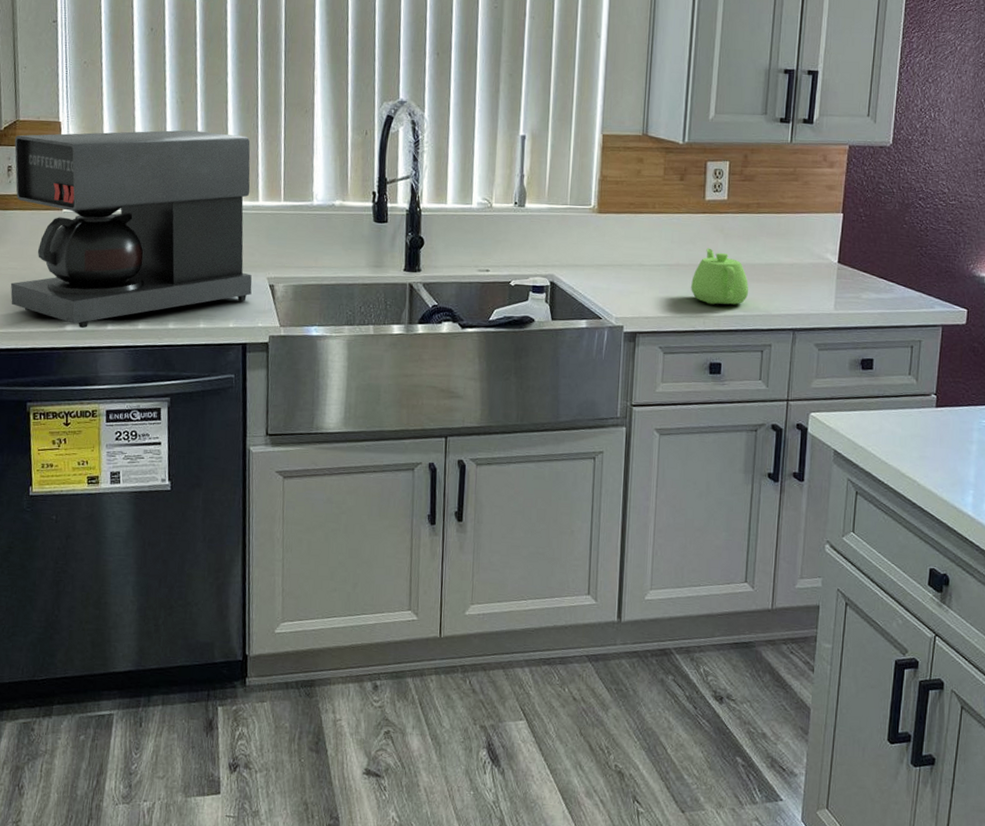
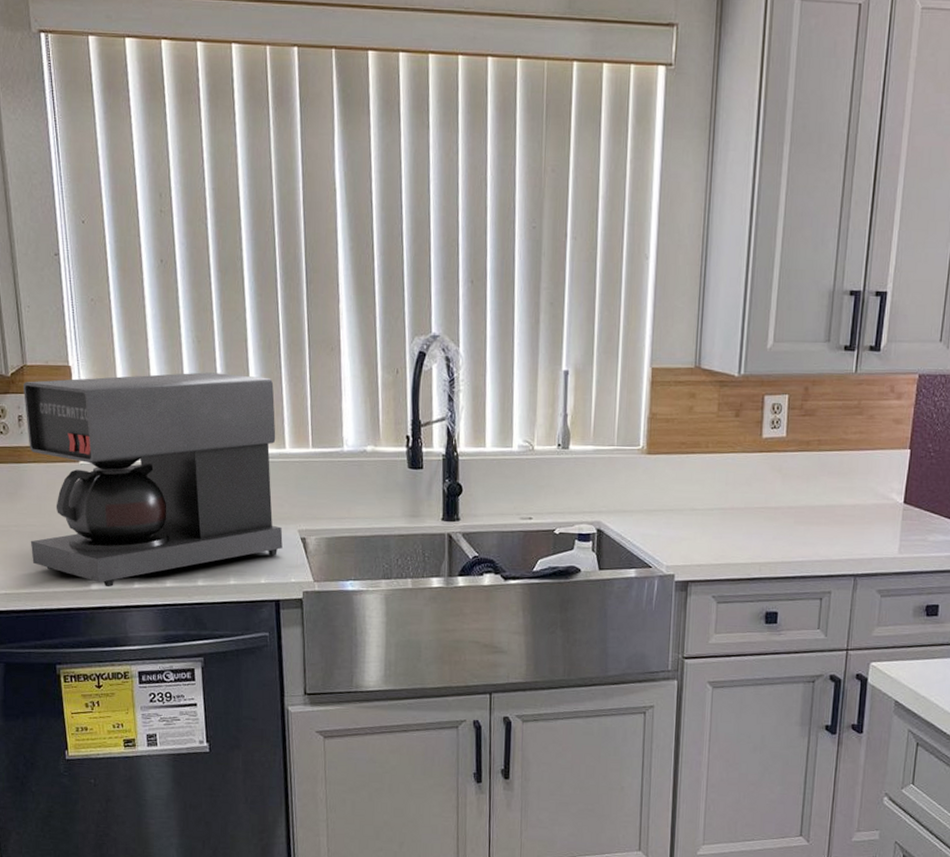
teapot: present [691,248,749,305] -> none [746,489,808,551]

